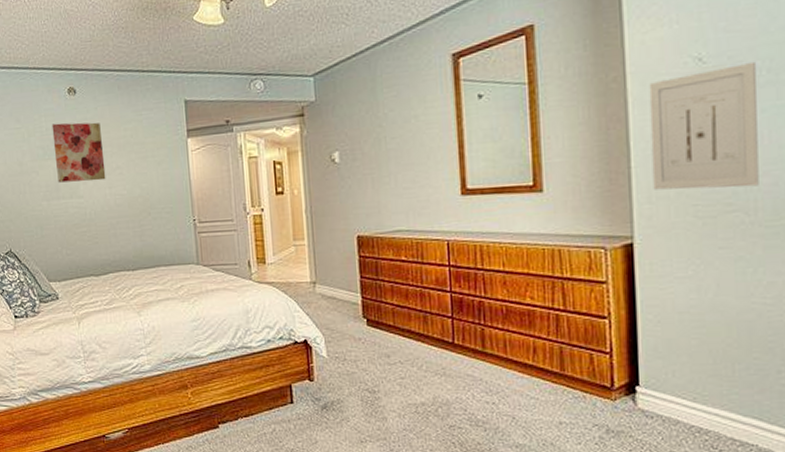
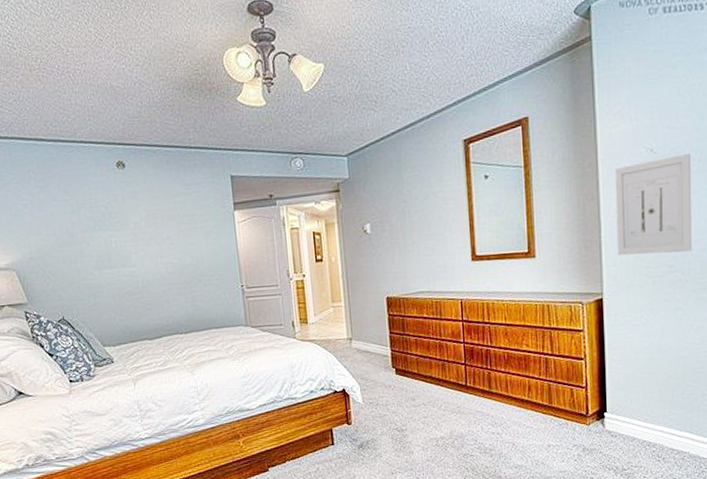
wall art: present [51,122,106,183] -> none [101,195,157,253]

